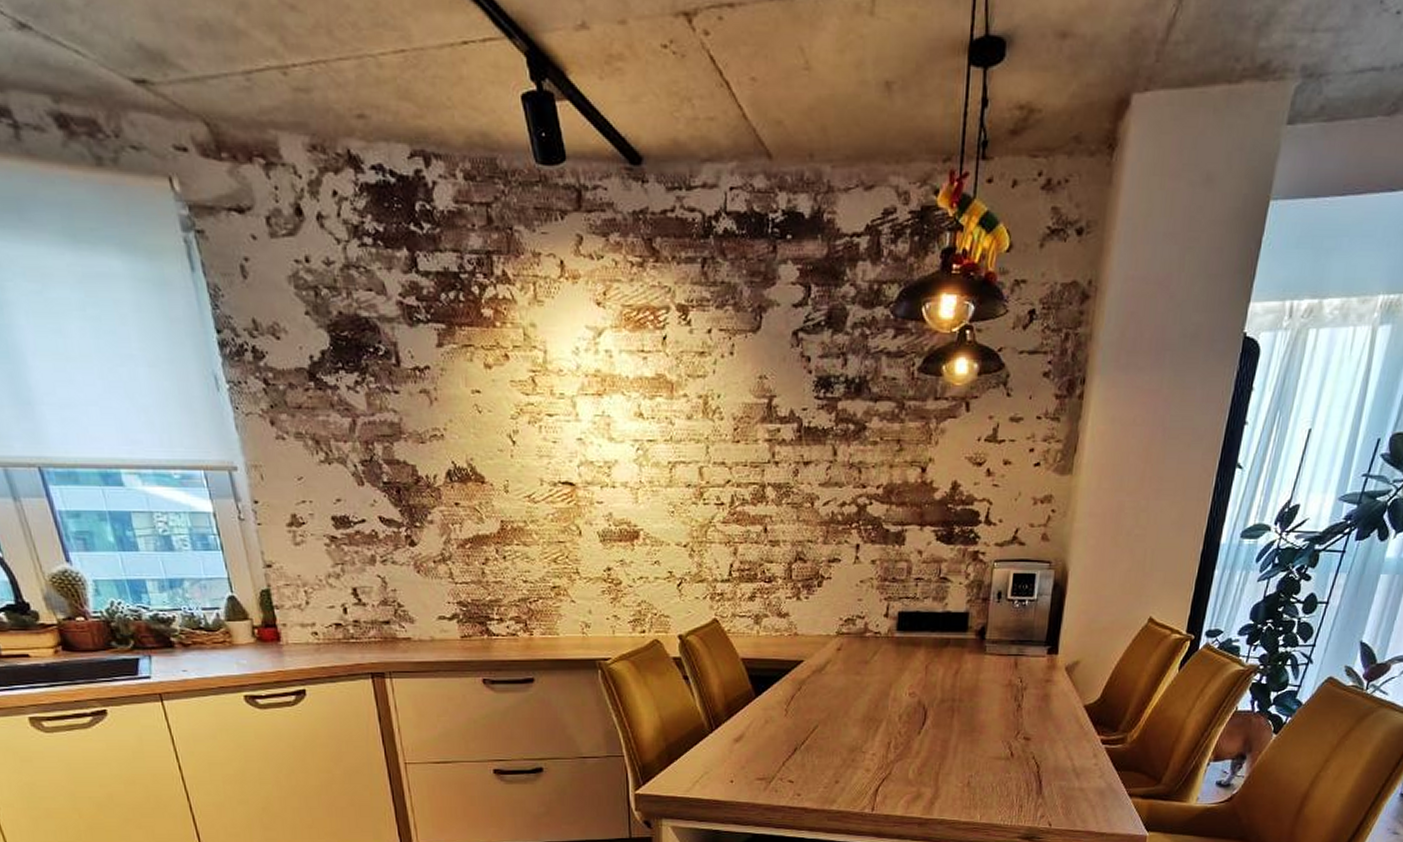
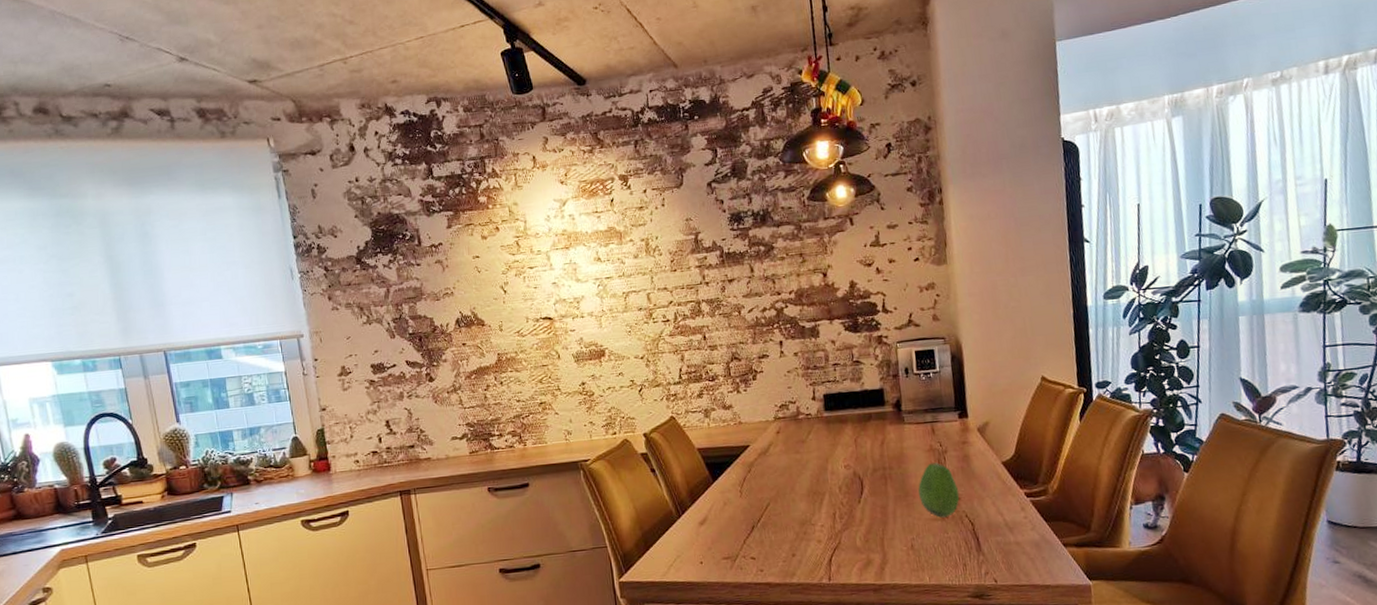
fruit: none [985,699,1031,757] -> present [918,462,960,518]

